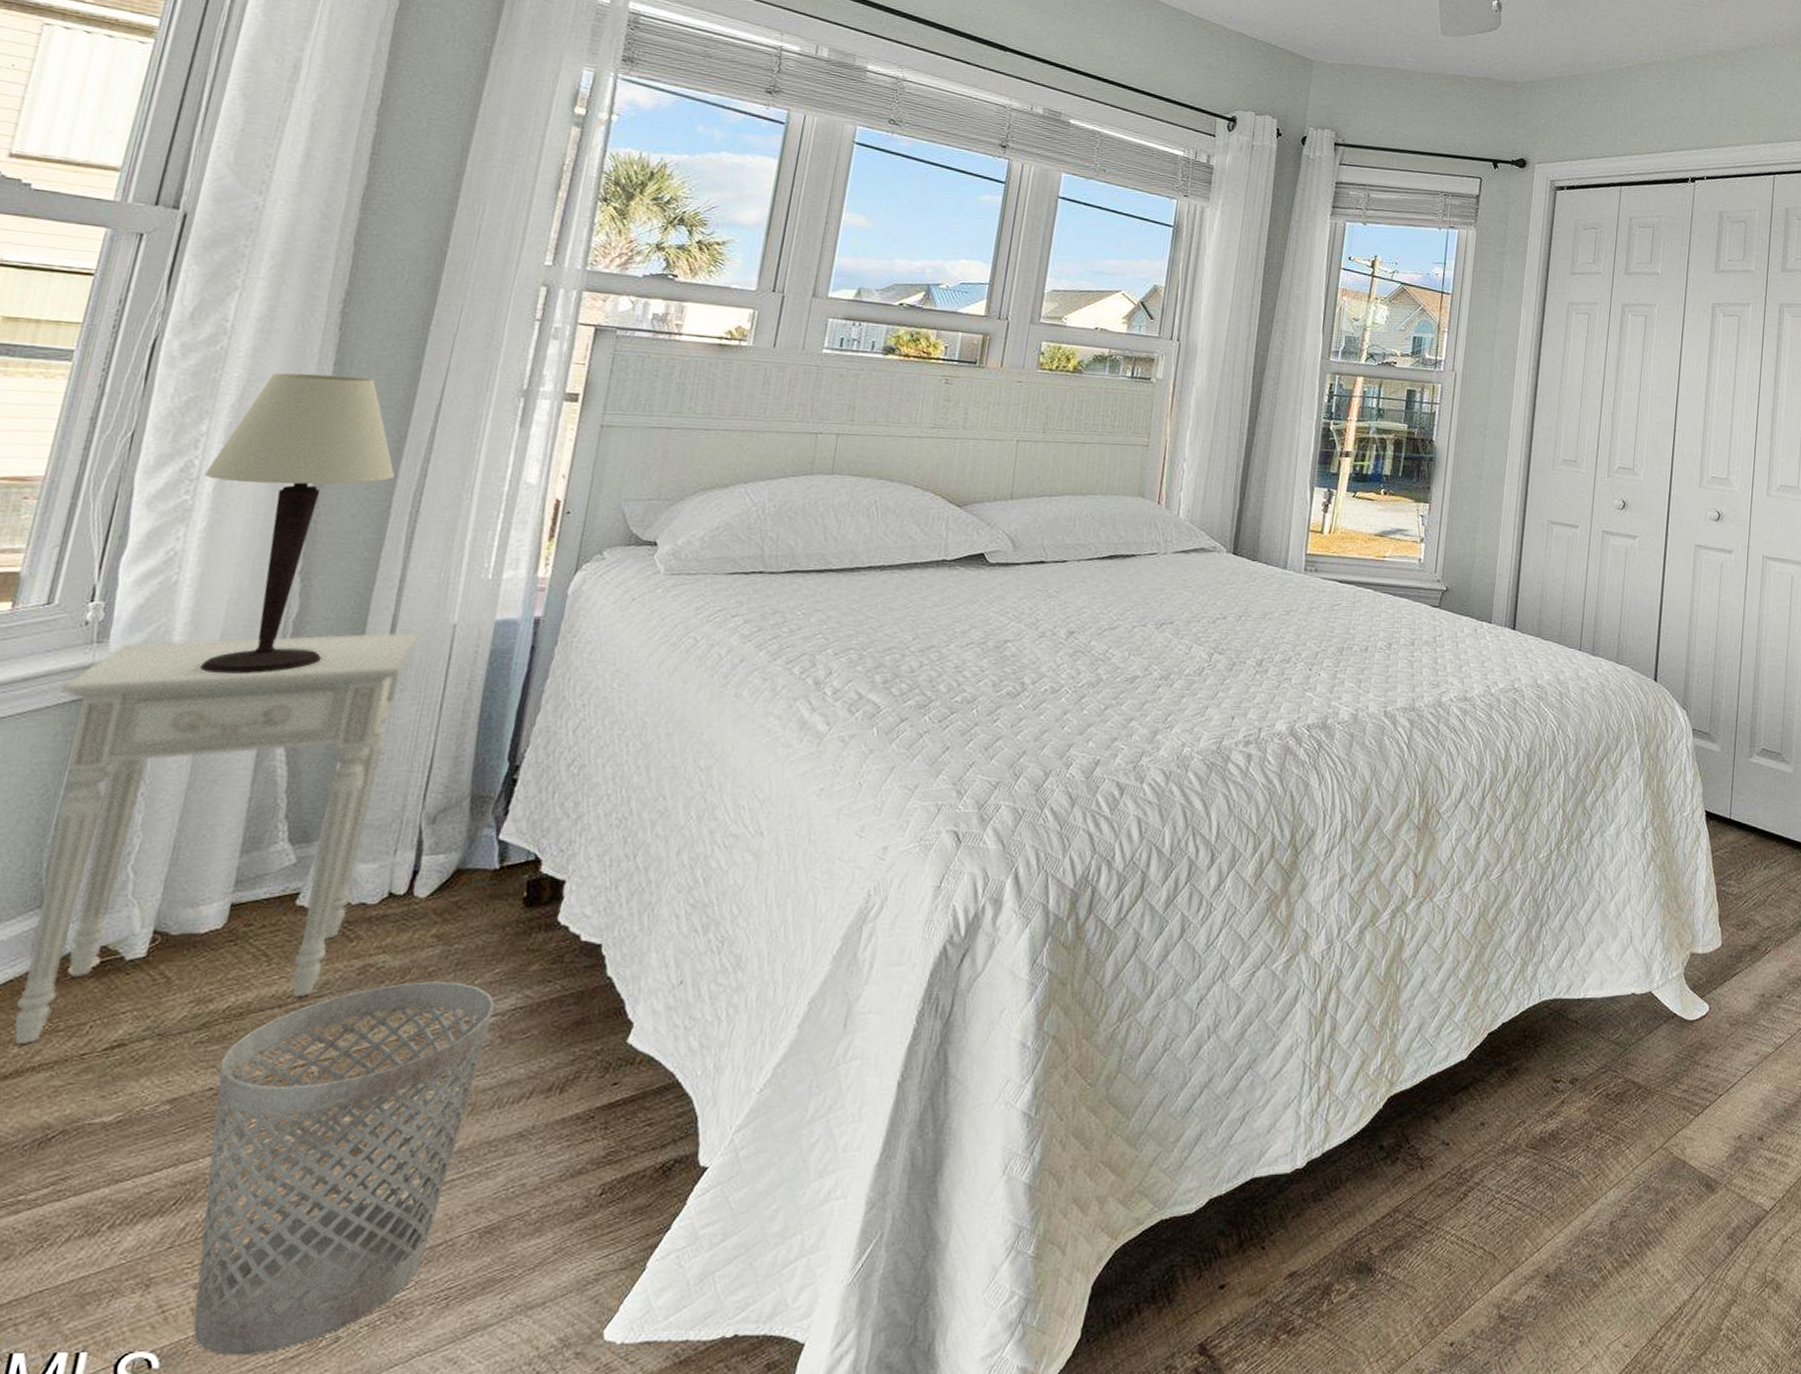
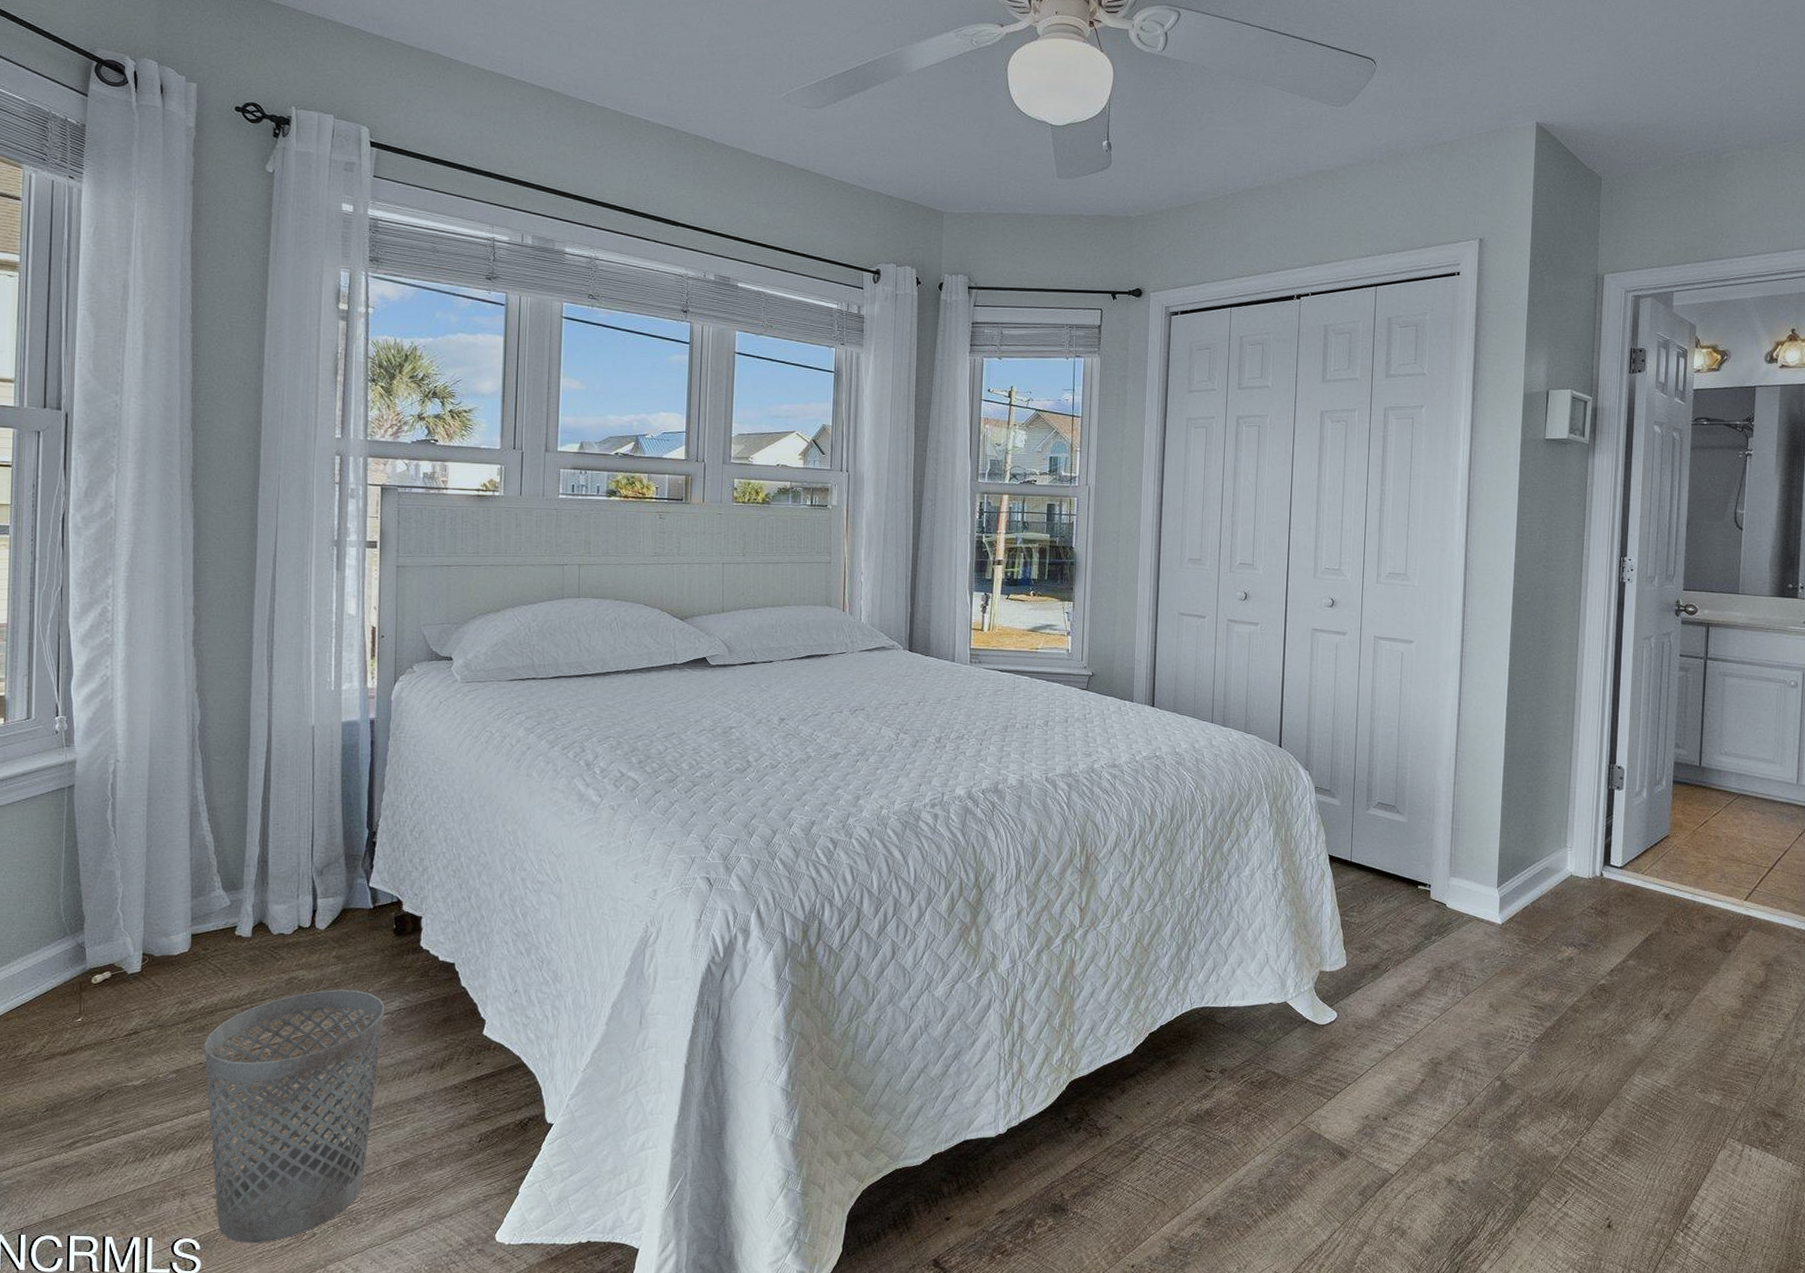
nightstand: present [14,631,420,1045] -> none [49,732,289,1032]
table lamp: present [198,372,395,675] -> none [116,535,252,768]

